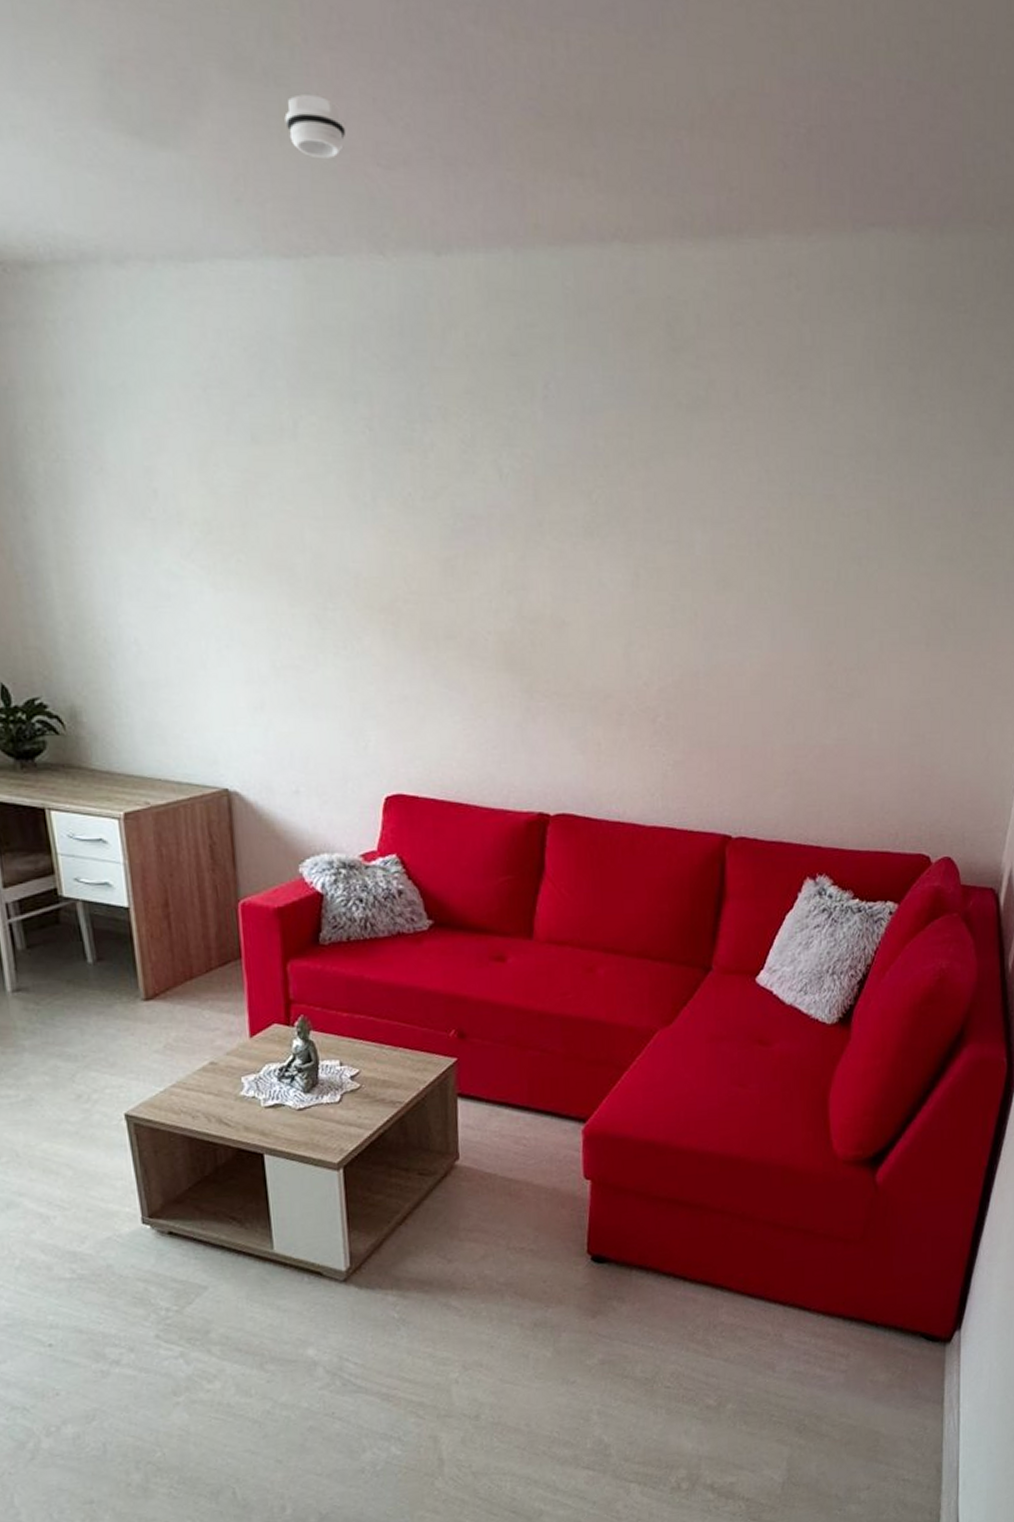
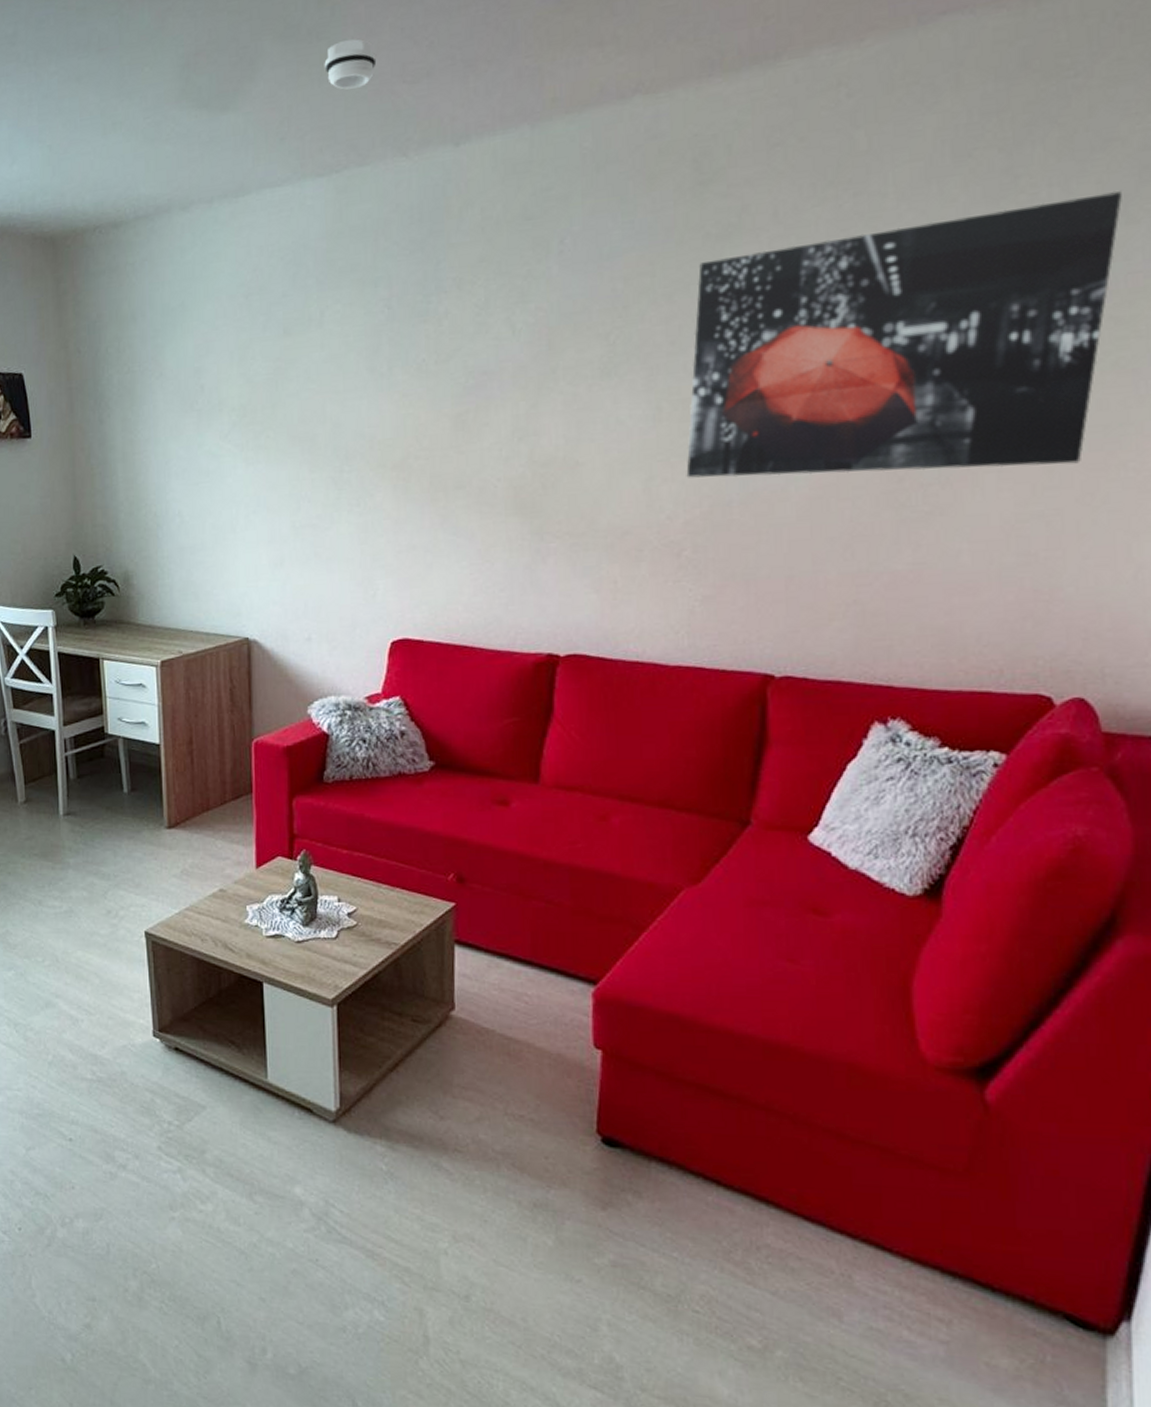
wall art: none [660,424,992,660] -> present [686,191,1122,478]

